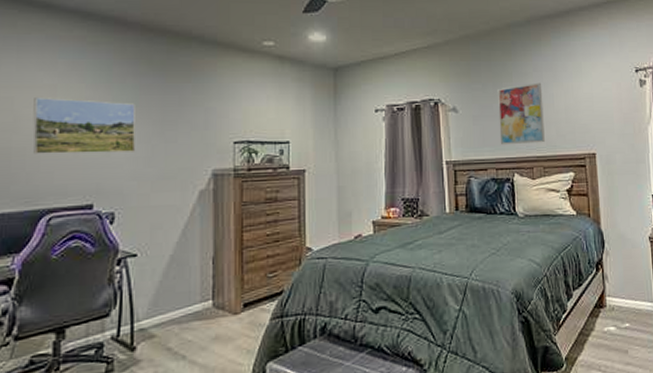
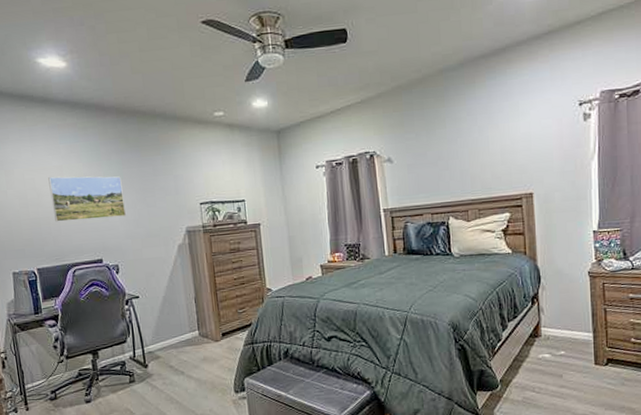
wall art: present [498,82,545,145] -> none [431,126,480,191]

